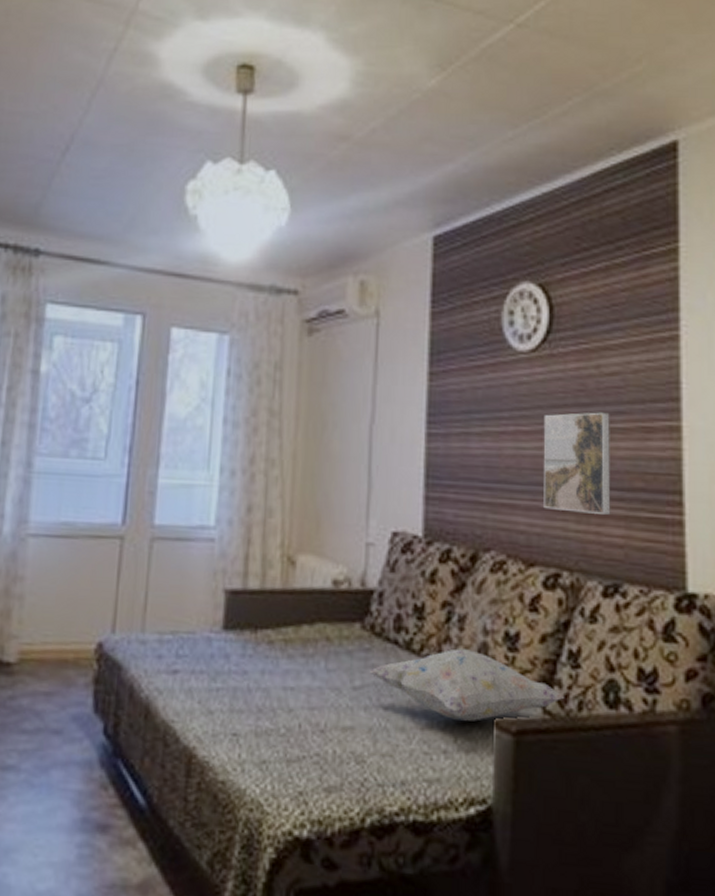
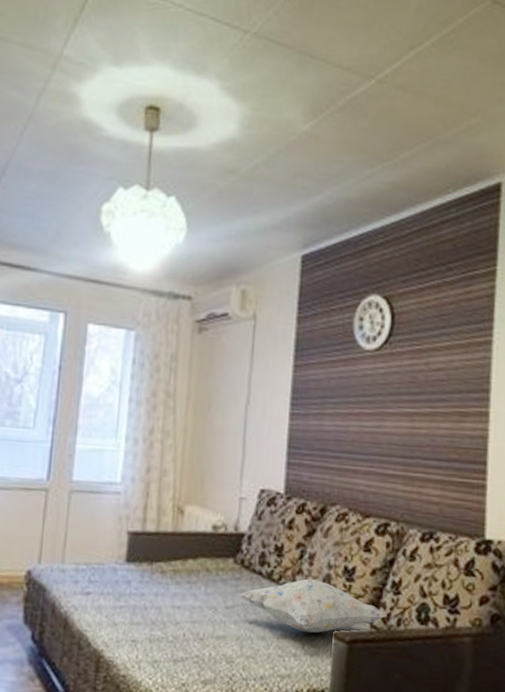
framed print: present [543,412,611,515] -> none [379,399,435,479]

